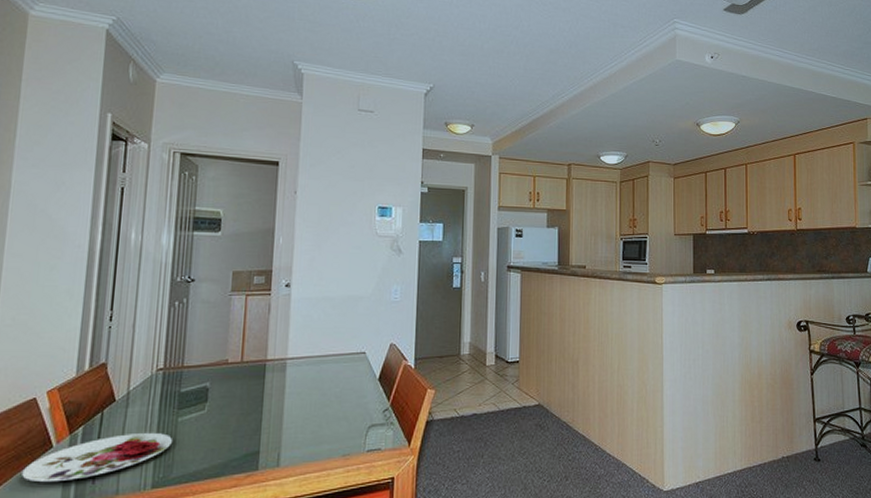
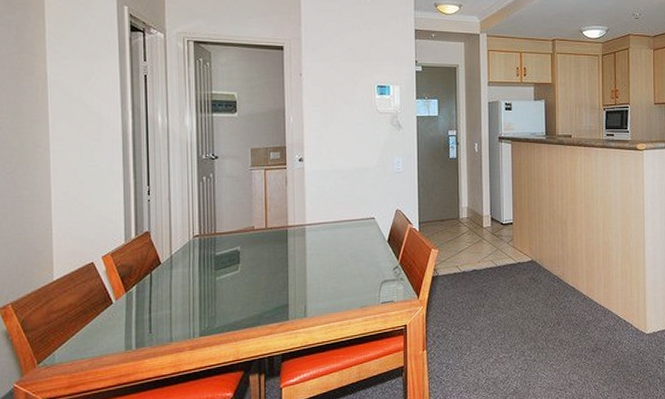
plate: present [22,432,172,483] -> none [90,289,213,333]

